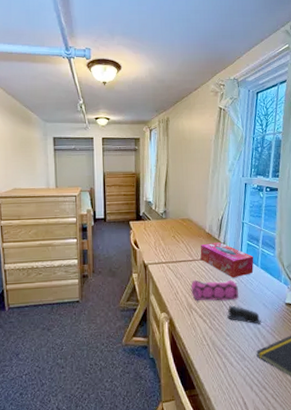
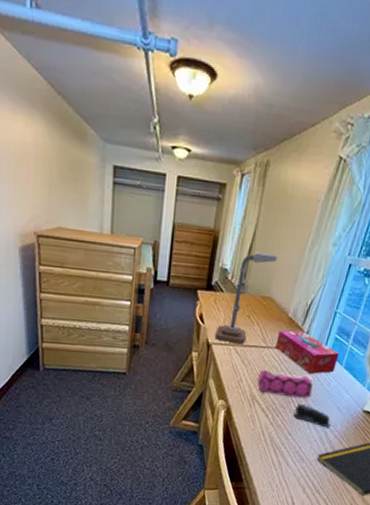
desk lamp: none [149,184,189,261] -> present [215,252,278,345]

